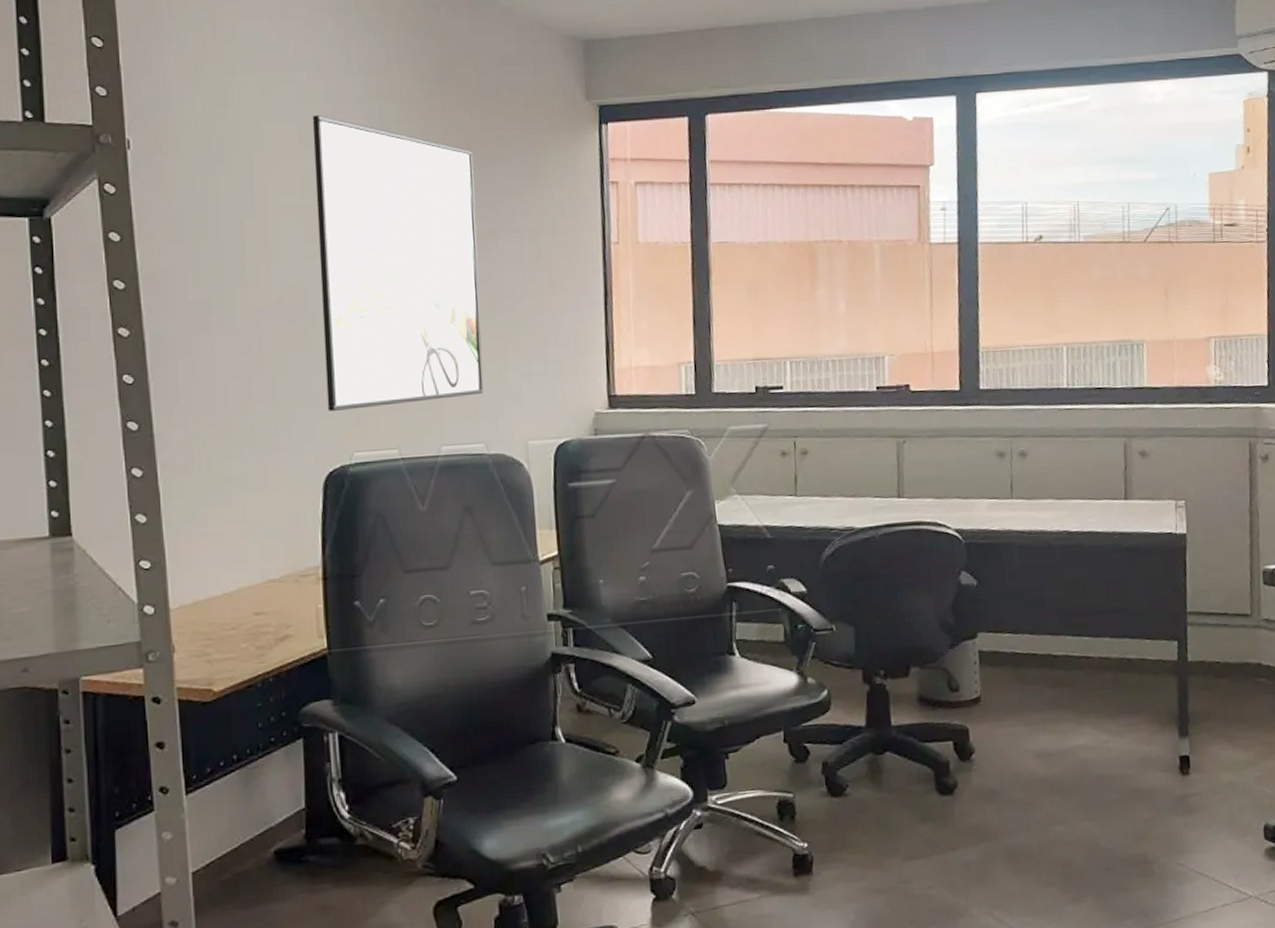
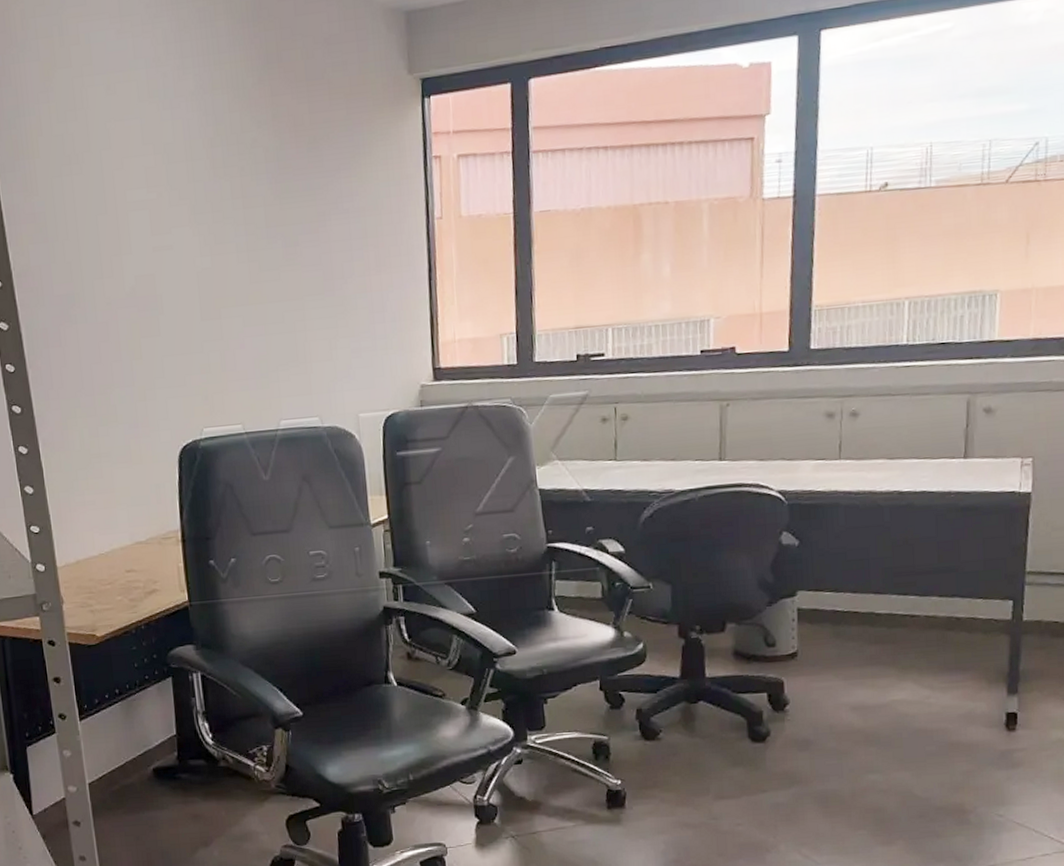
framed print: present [312,115,483,411] -> none [152,111,317,391]

